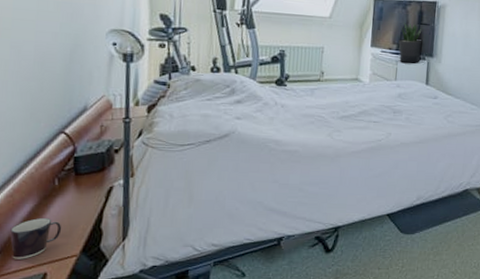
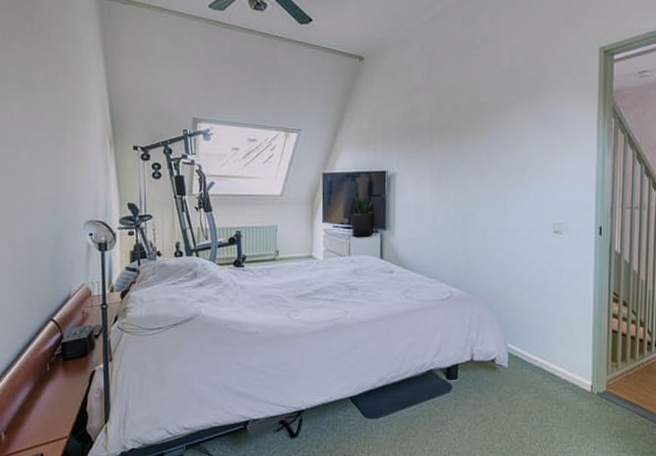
mug: present [10,217,62,259] -> none [13,400,54,440]

